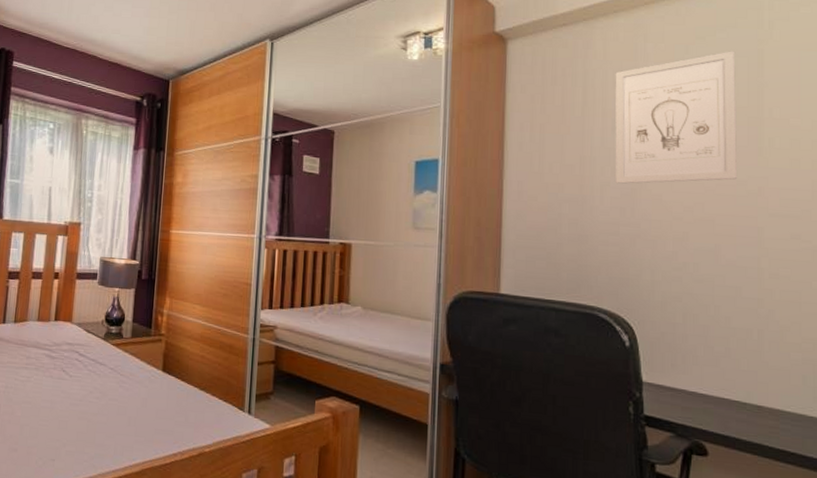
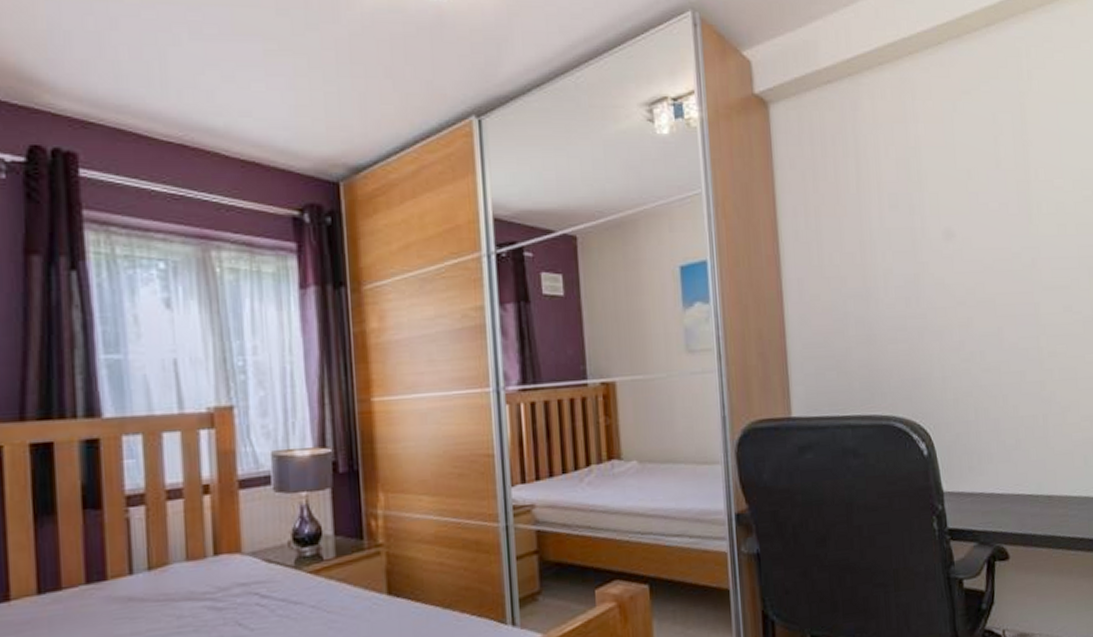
wall art: present [615,51,737,184] -> none [886,106,1011,270]

